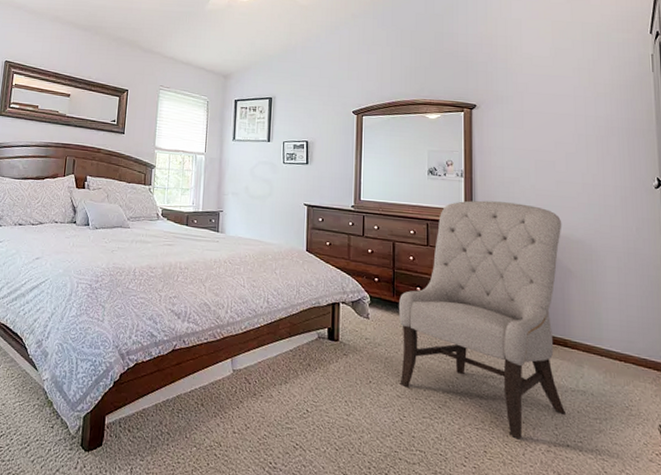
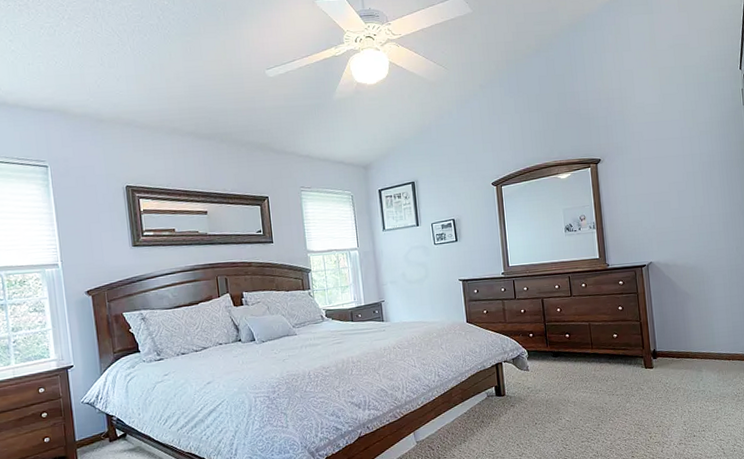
chair: present [398,200,565,439] -> none [552,243,691,440]

